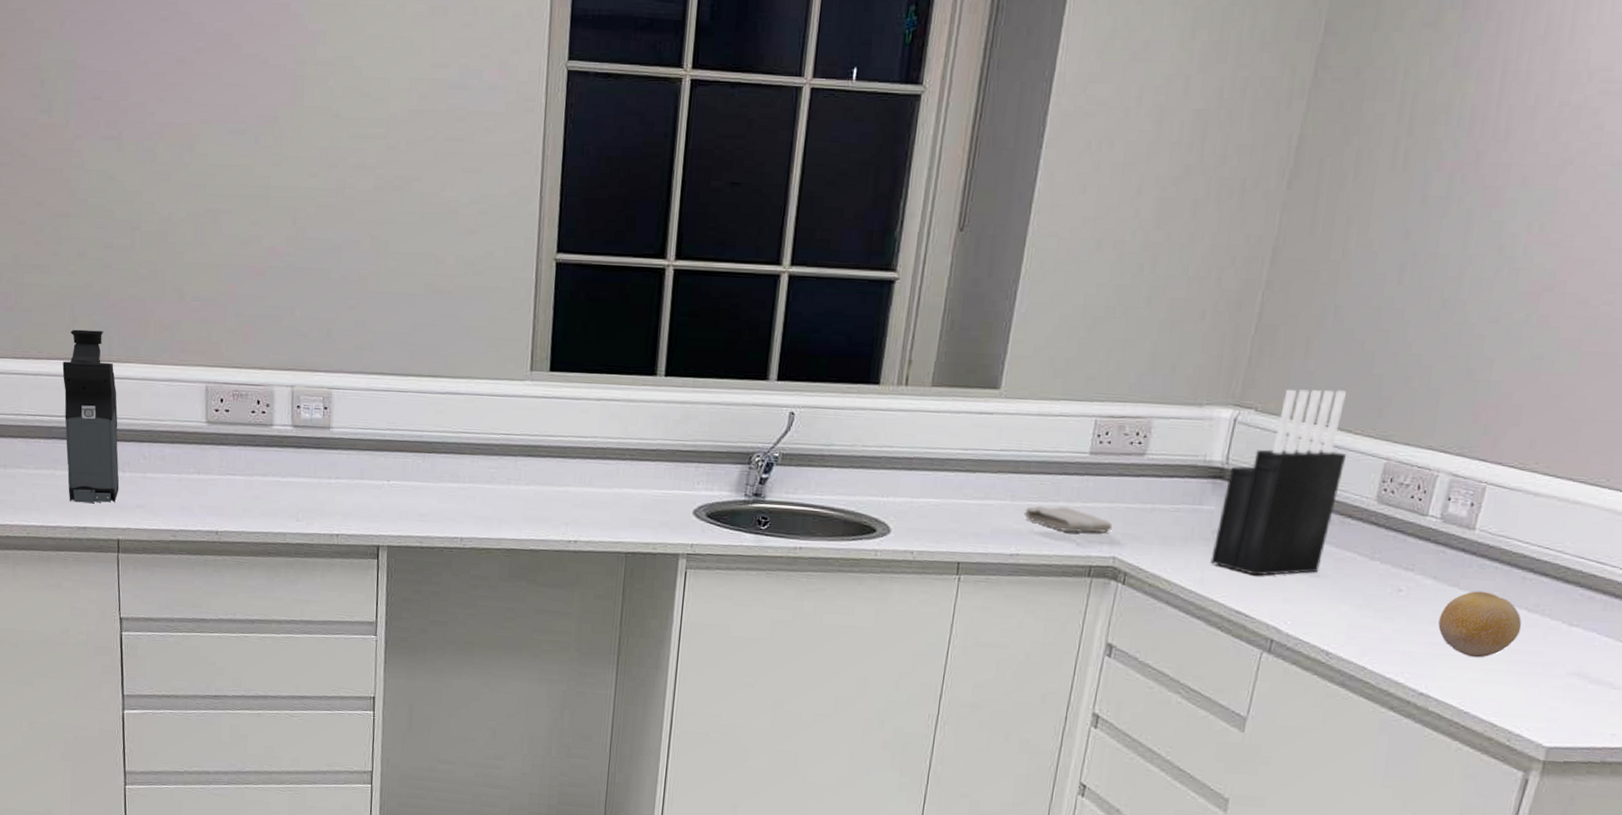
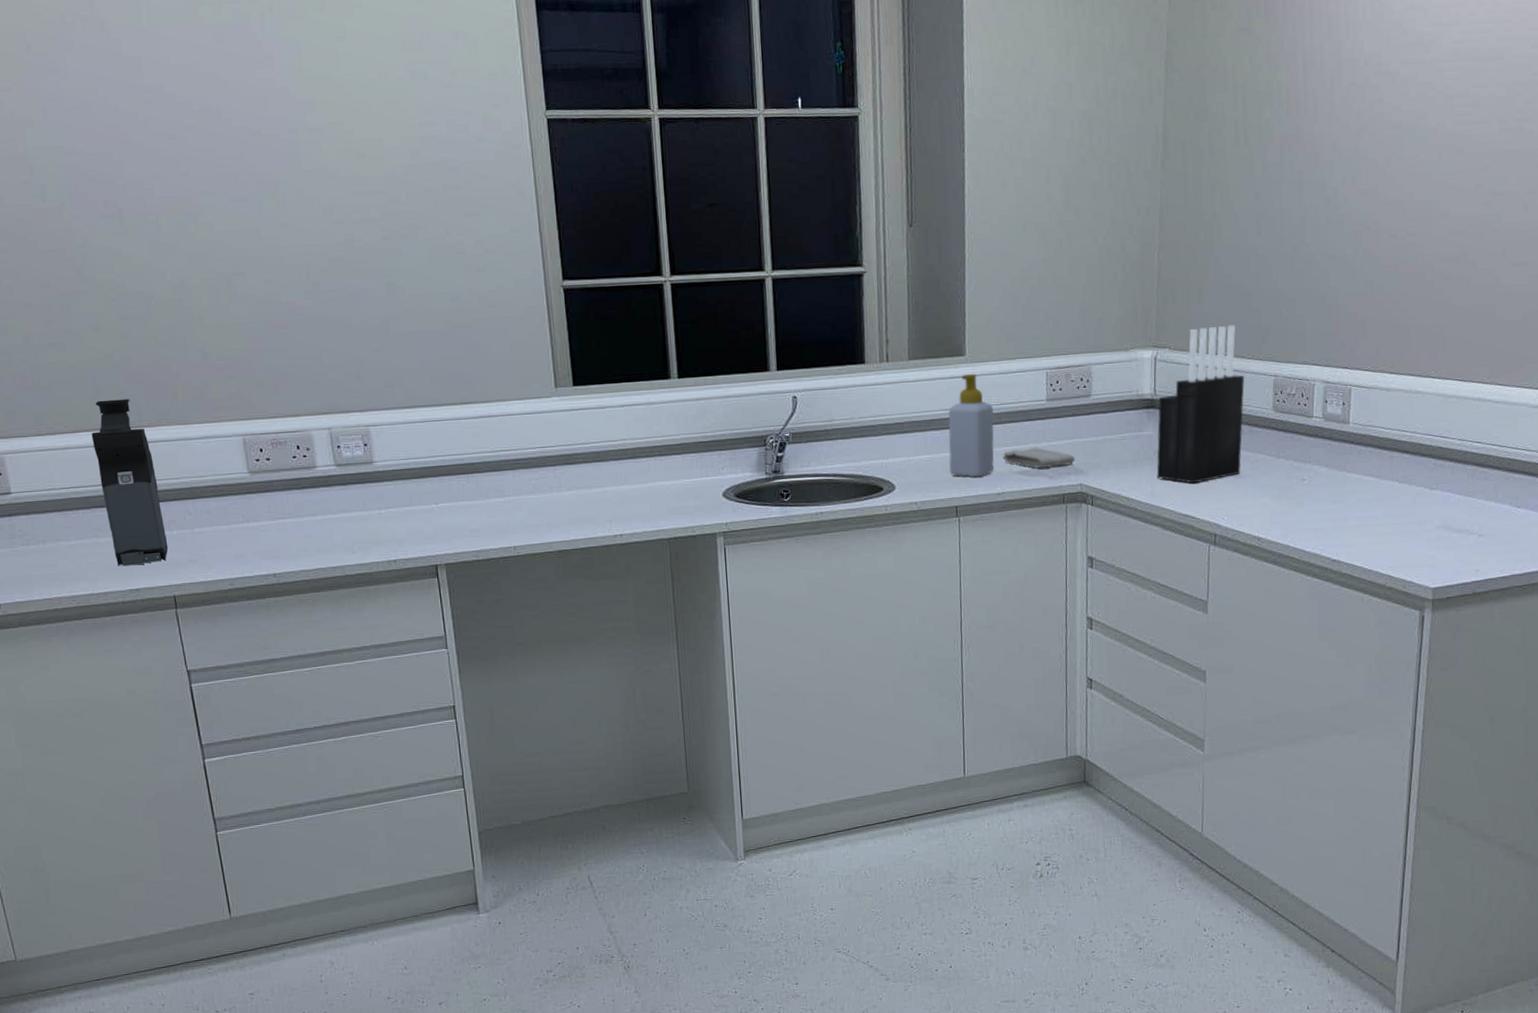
soap bottle: none [958,411,1023,533] -> present [948,374,995,477]
fruit: present [1438,591,1522,658] -> none [1336,471,1397,526]

